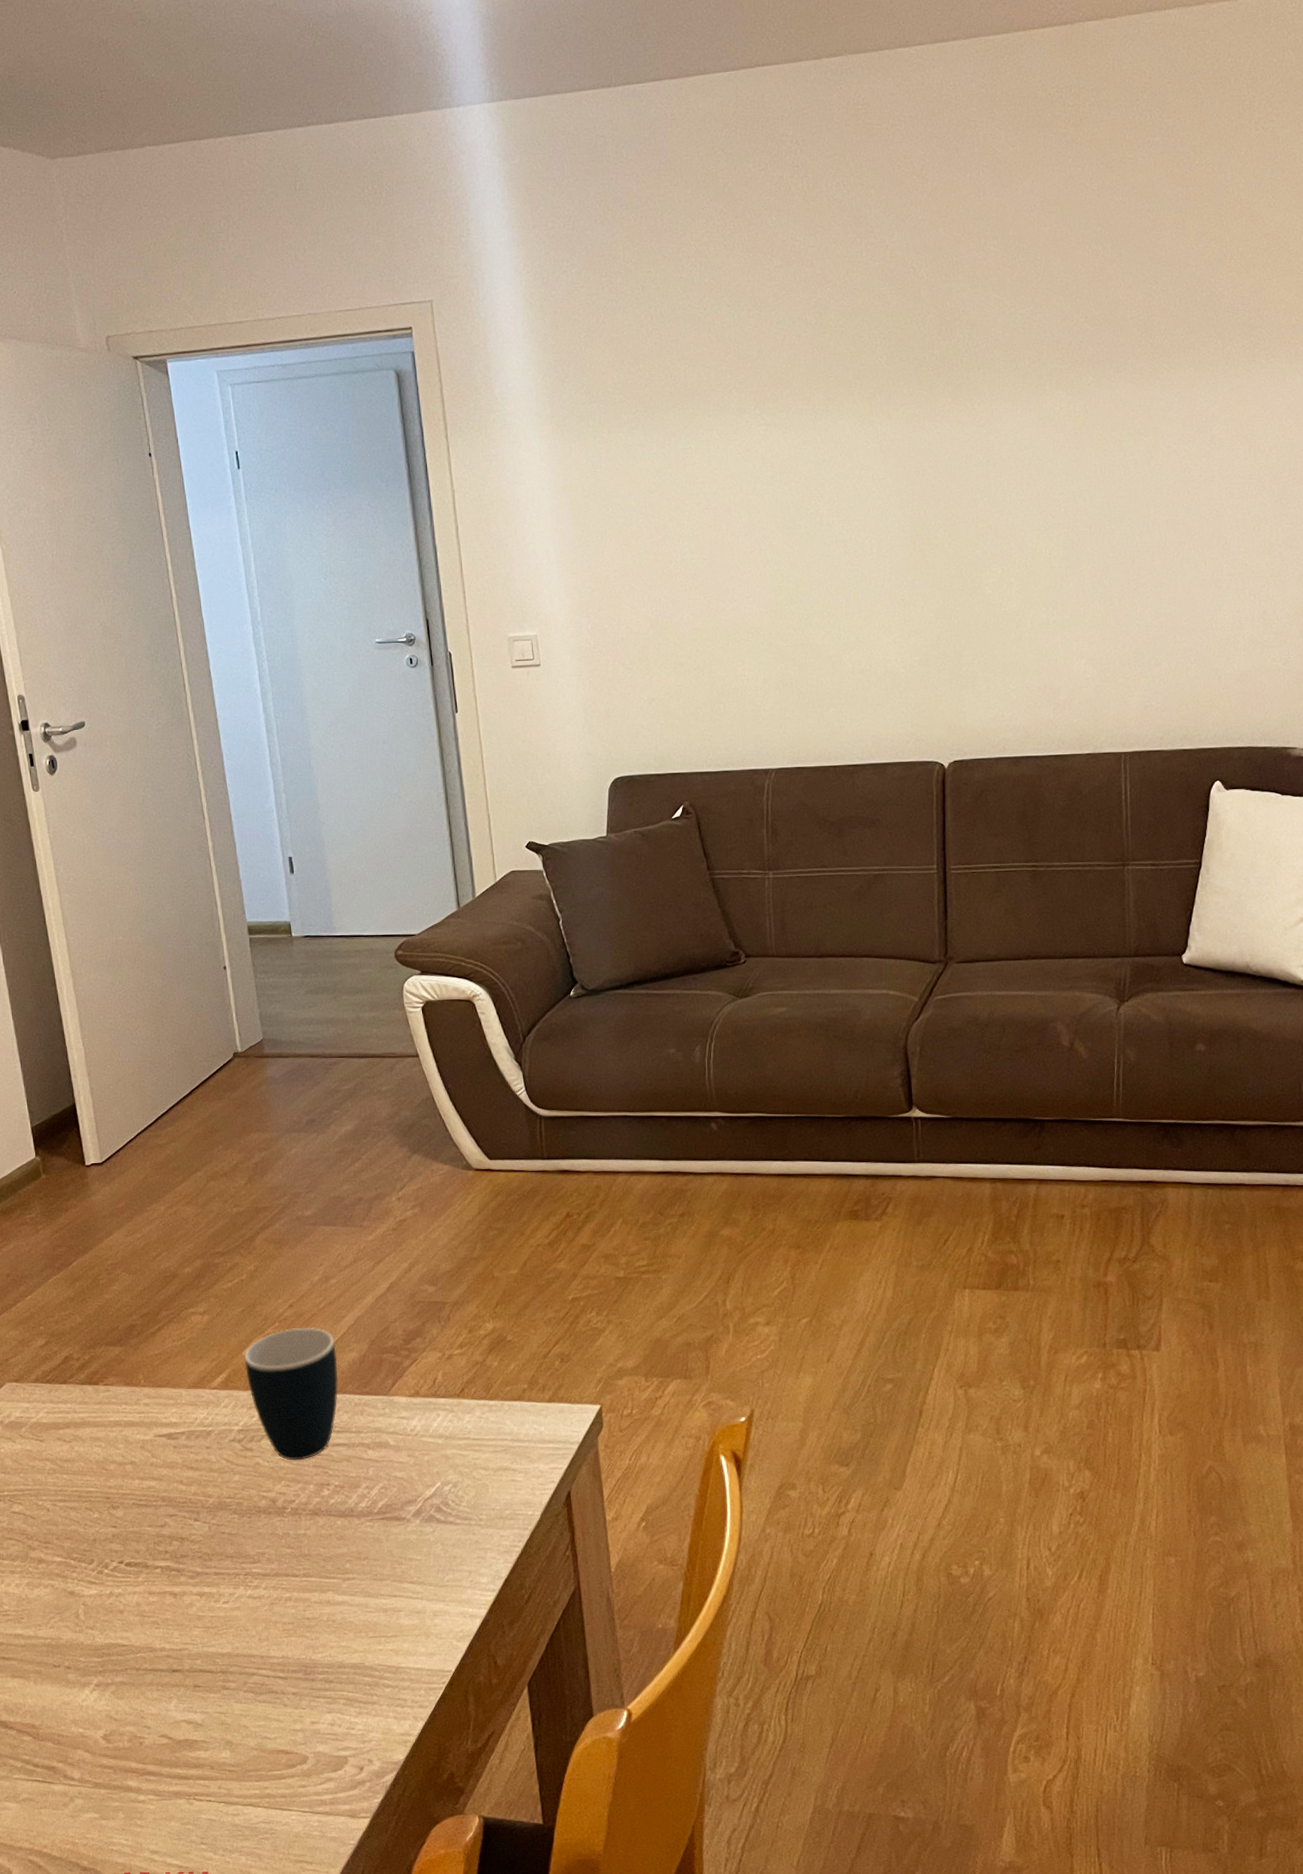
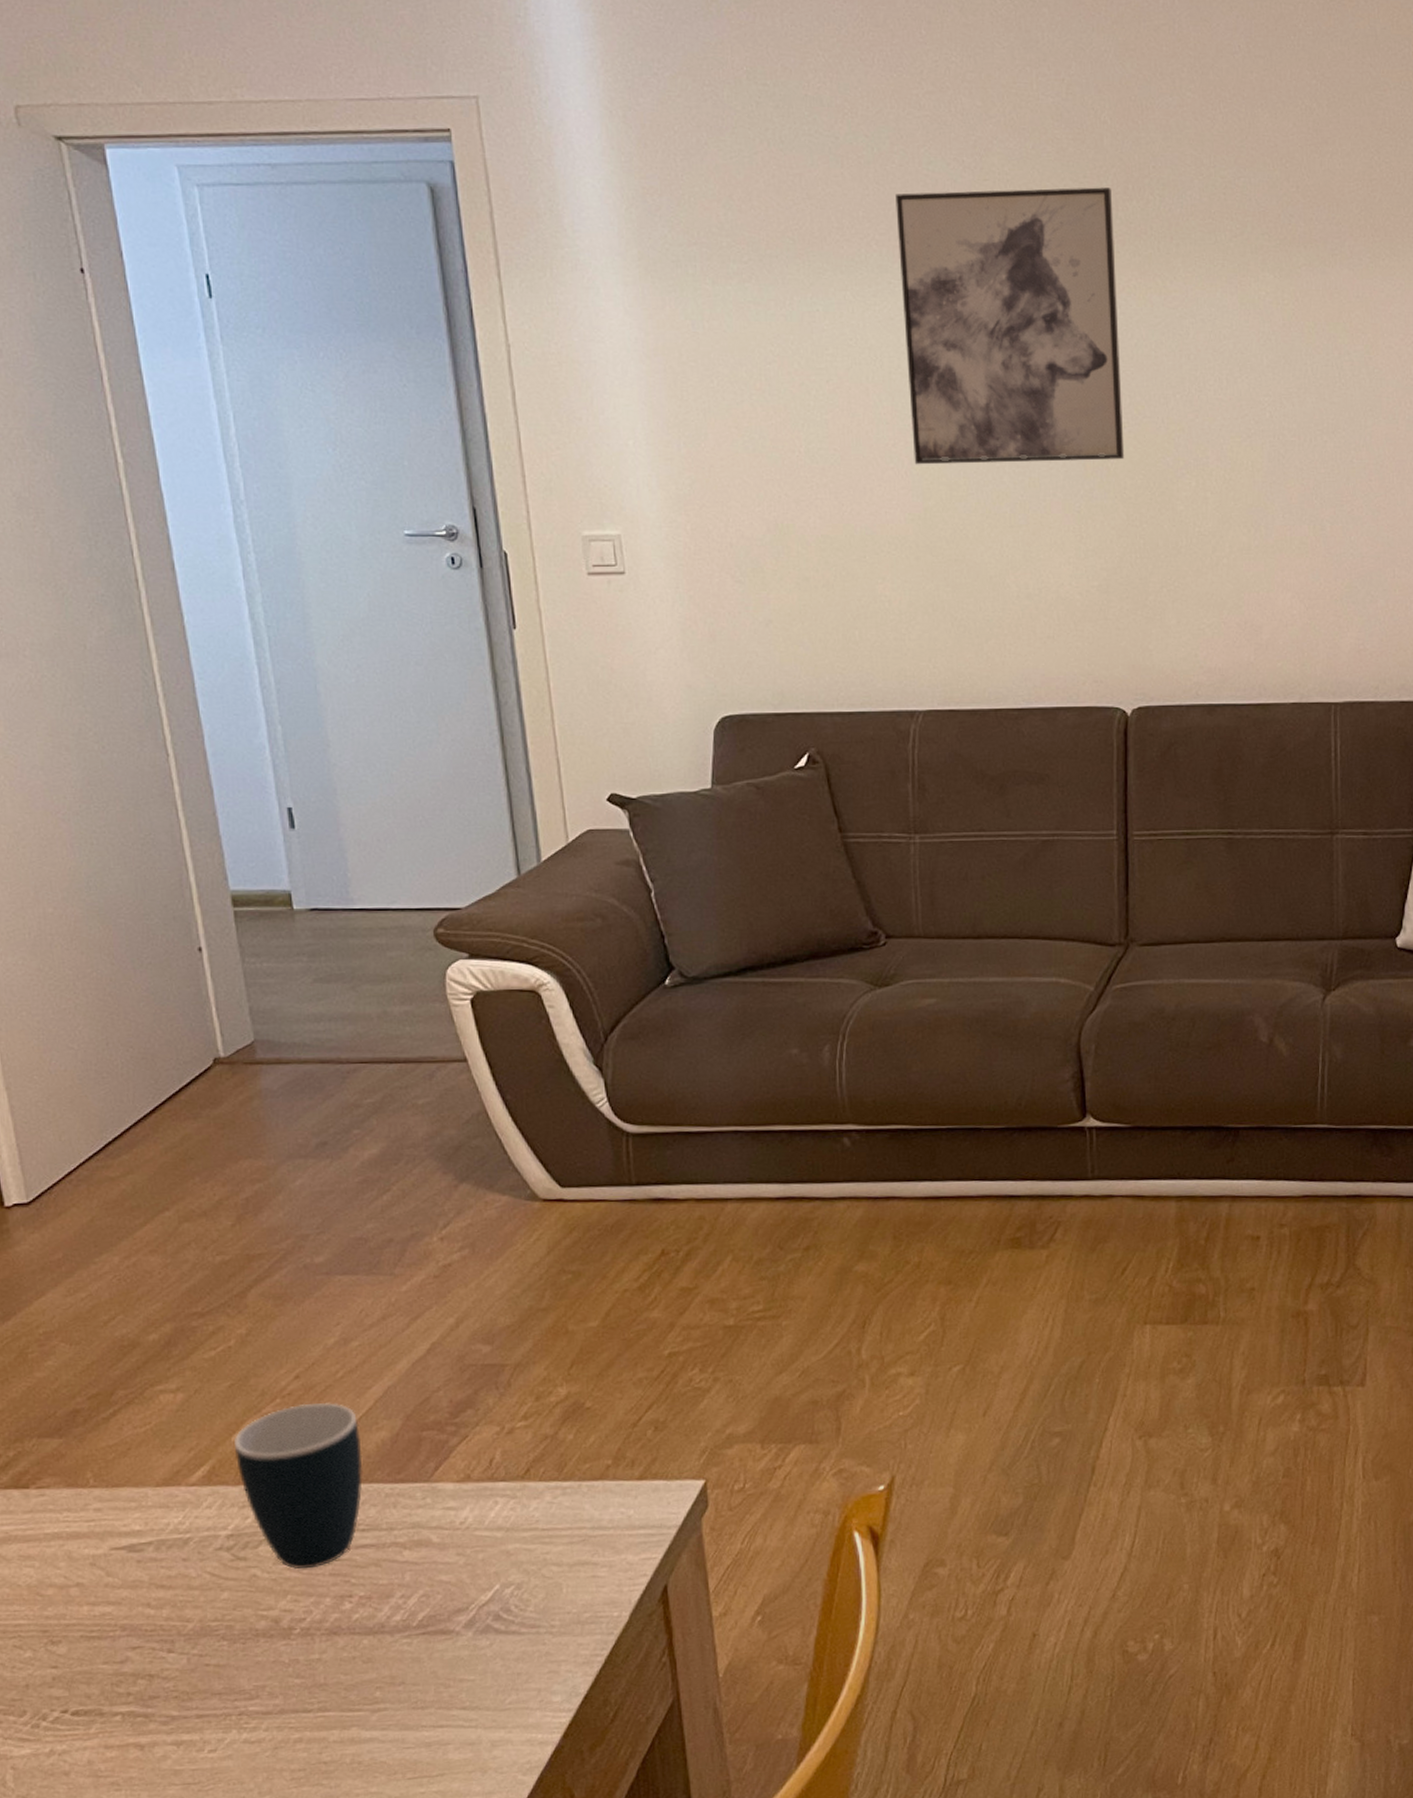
wall art: none [752,331,941,568] -> present [895,187,1125,465]

